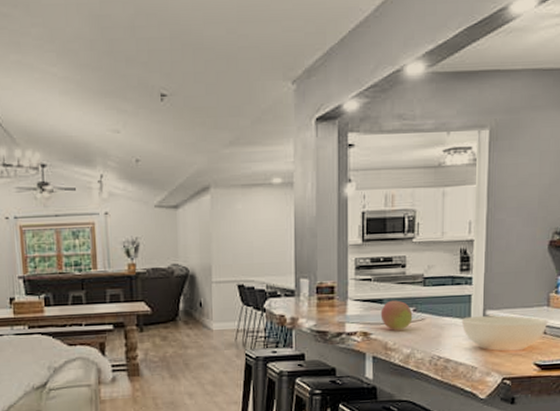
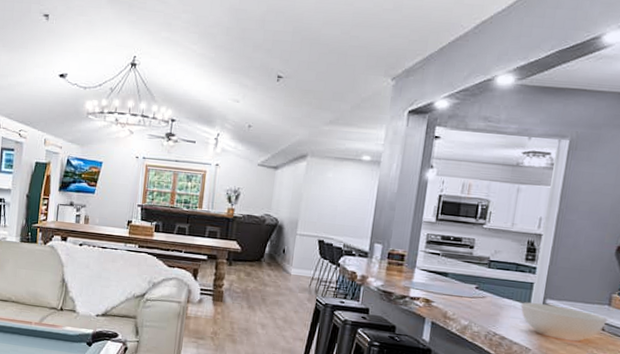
fruit: present [380,300,413,331] -> none [444,275,475,303]

